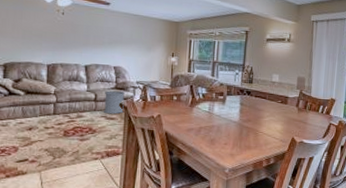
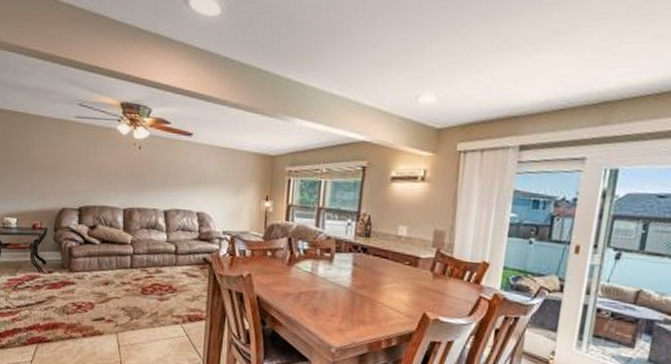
waste bin: present [104,91,125,114] -> none [185,242,209,271]

